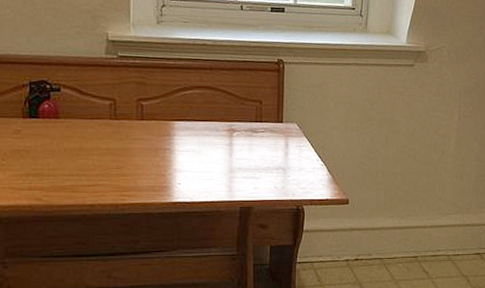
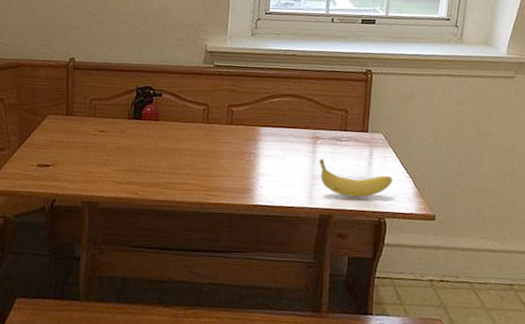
fruit: none [236,151,309,188] -> present [319,159,393,198]

